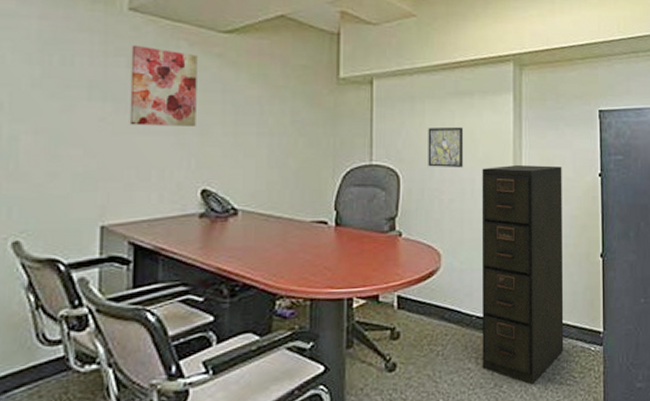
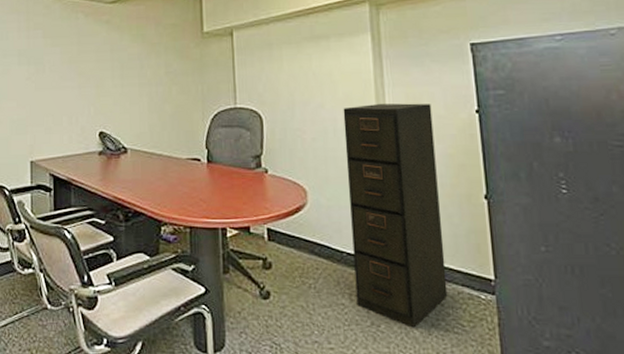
wall art: present [129,44,198,126] -> none [45,19,93,82]
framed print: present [428,127,464,168] -> none [287,69,324,109]

